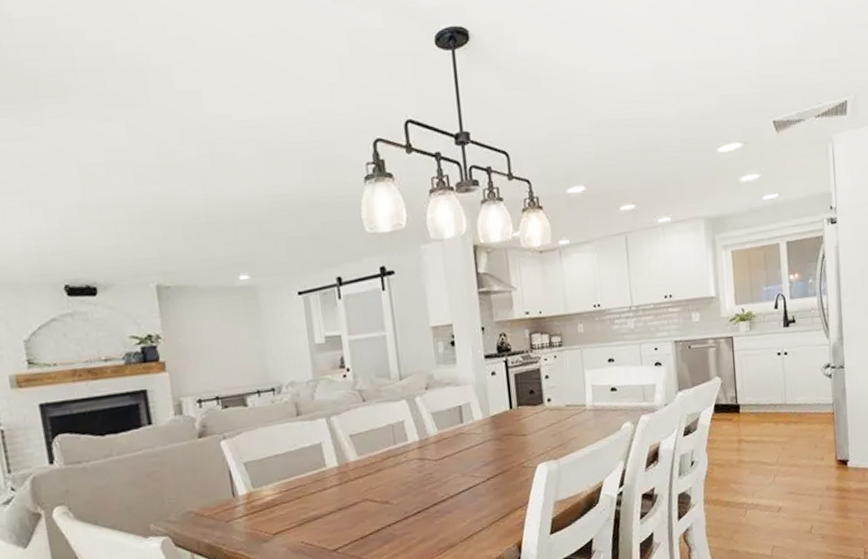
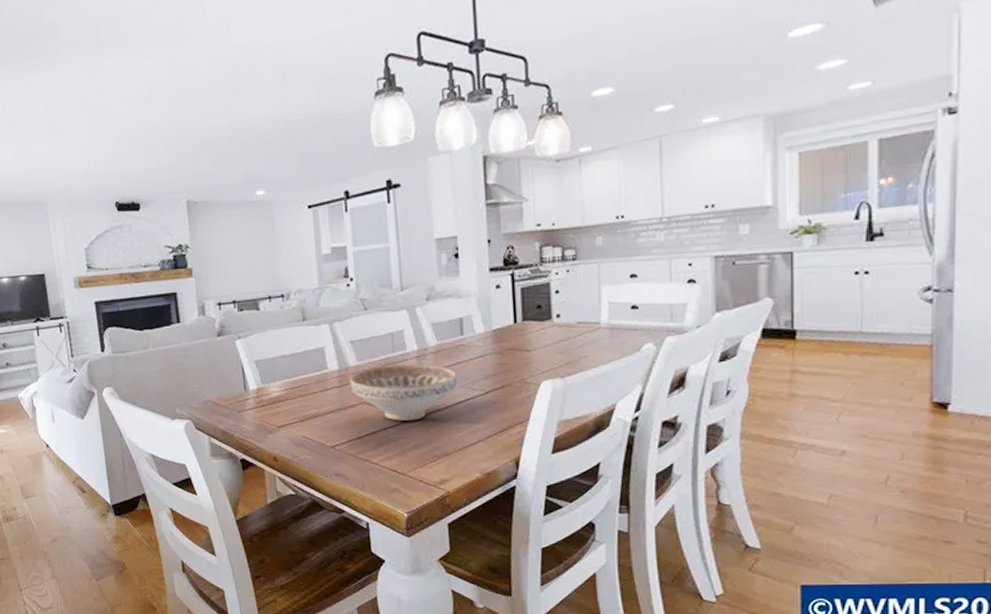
decorative bowl: none [350,454,460,516] -> present [349,364,457,422]

